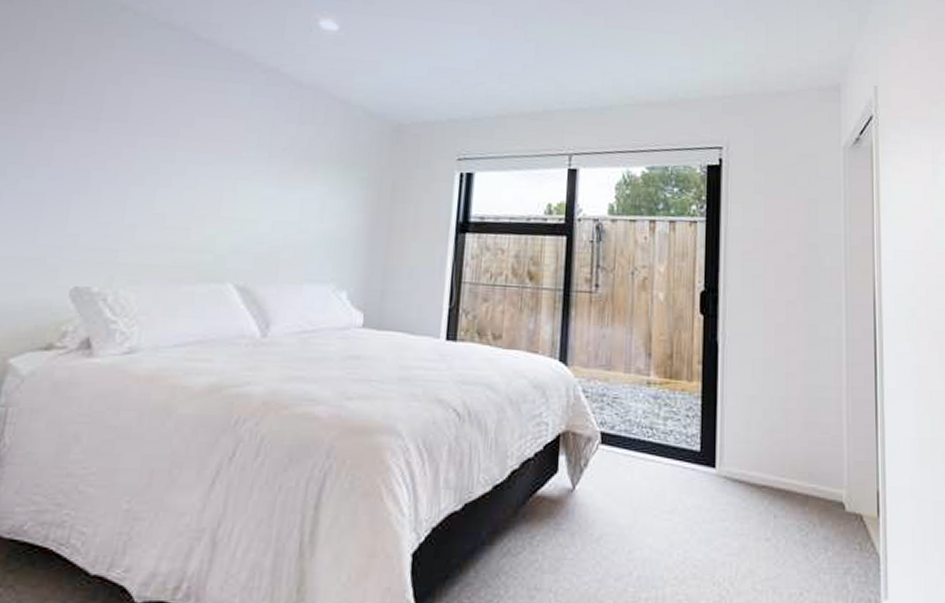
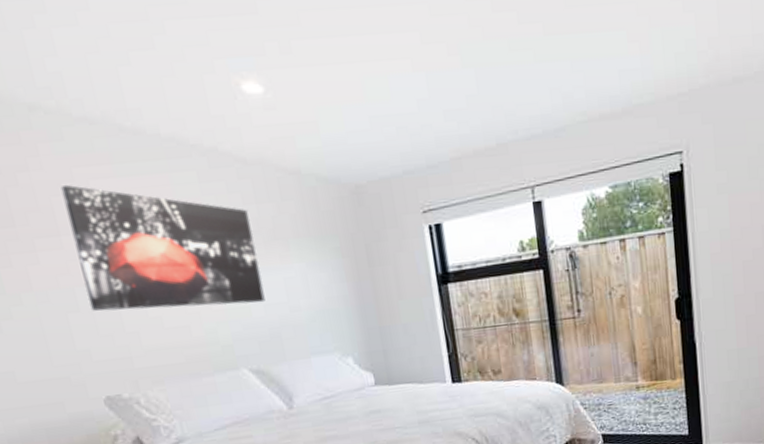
wall art: none [99,76,288,219] -> present [60,184,265,311]

